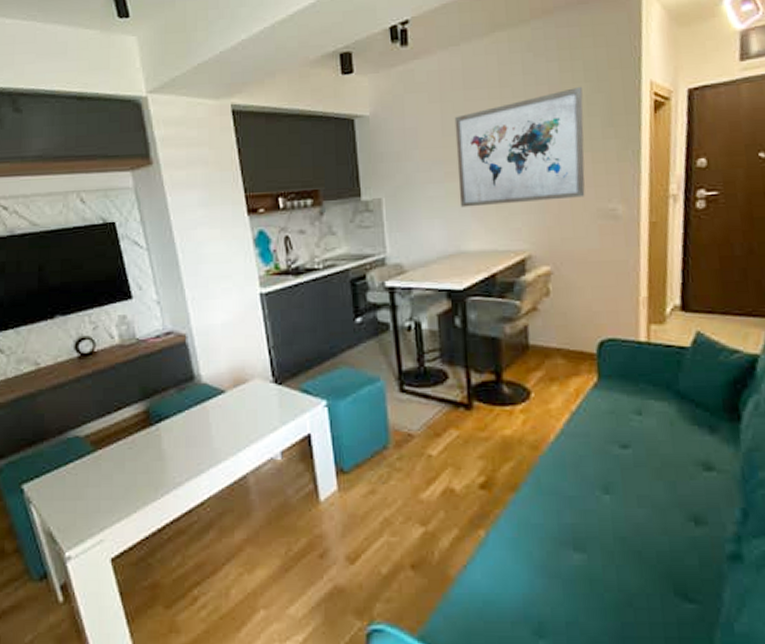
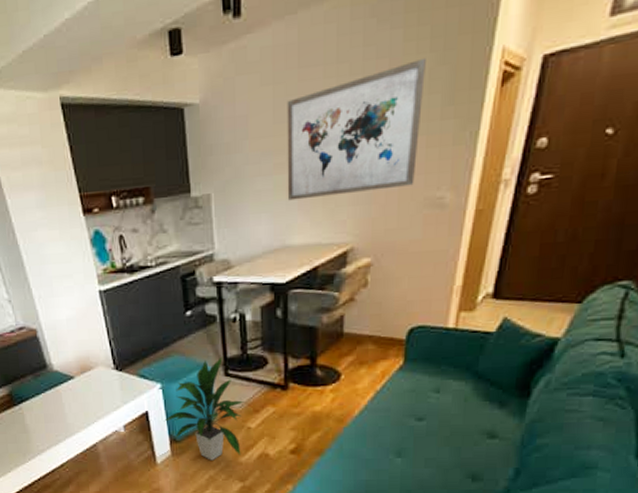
indoor plant: none [329,369,423,497] -> present [164,356,244,461]

